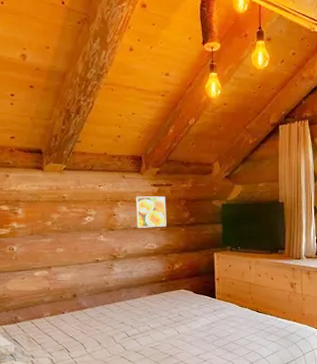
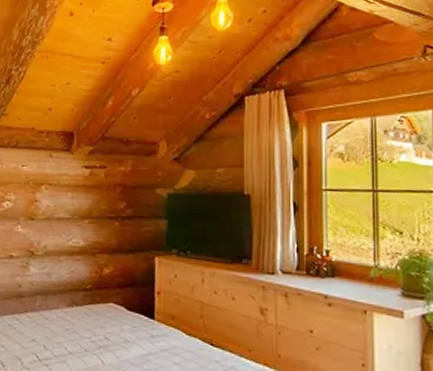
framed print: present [135,196,167,228] -> none [61,179,98,220]

